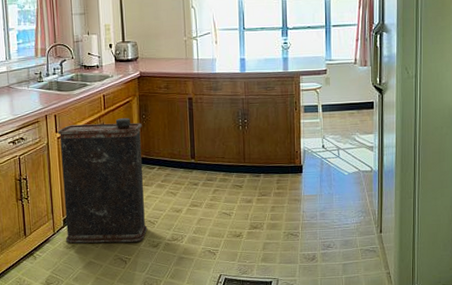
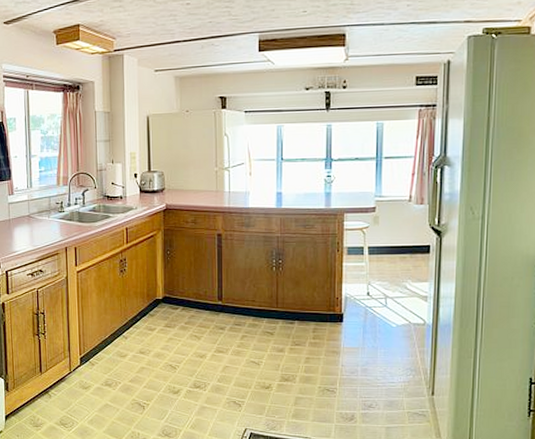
oil can: present [57,118,148,244] -> none [77,253,168,387]

